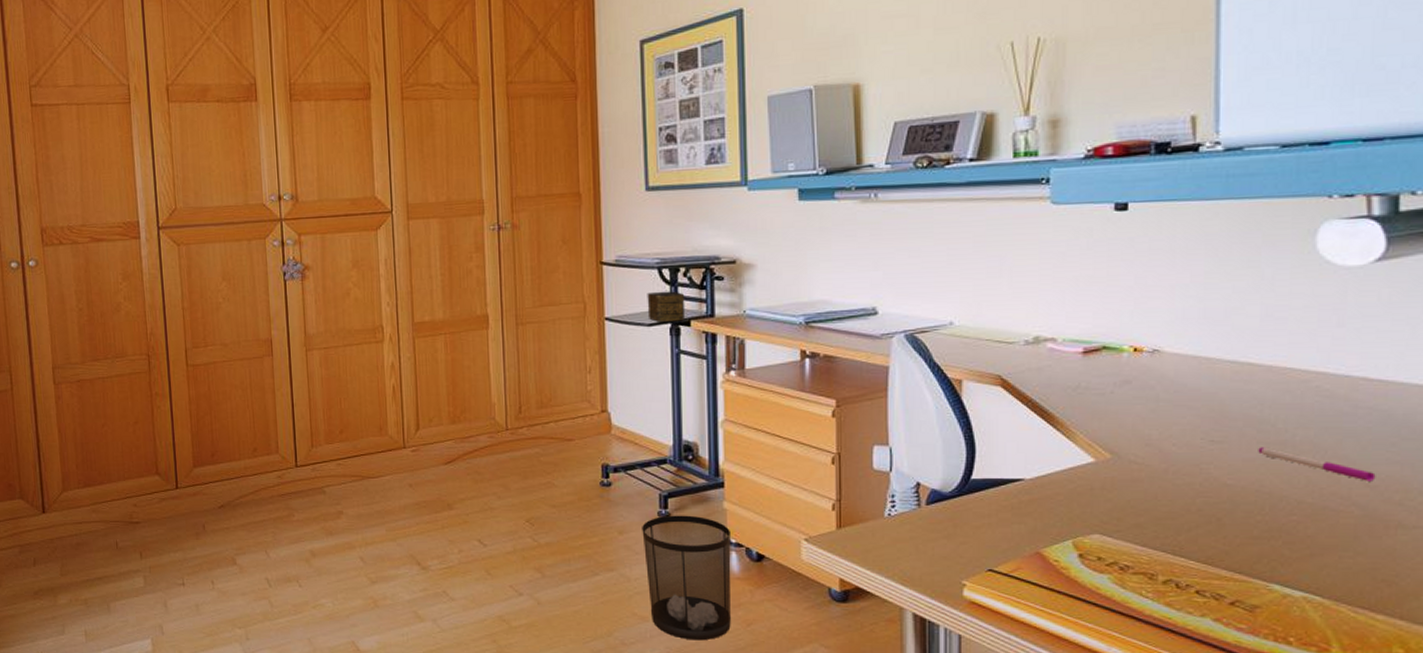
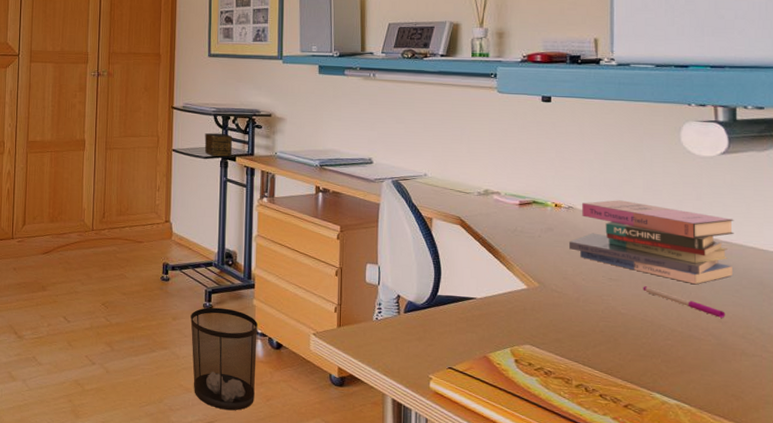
books: none [1154,335,1392,440] -> present [569,200,734,285]

